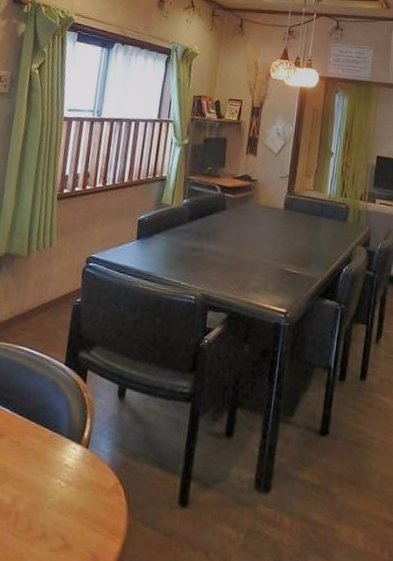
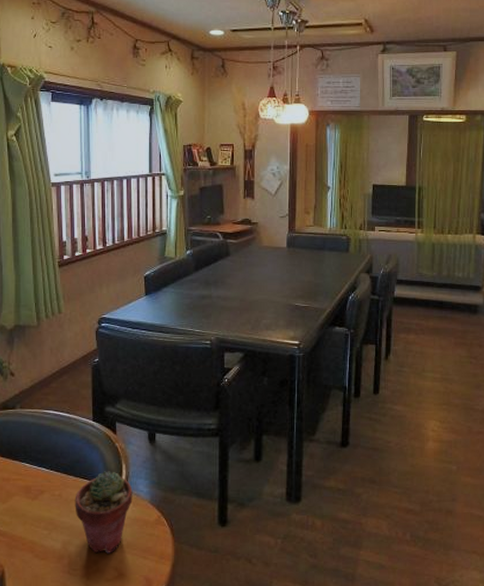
potted succulent: none [31,422,94,518] -> present [75,471,133,553]

